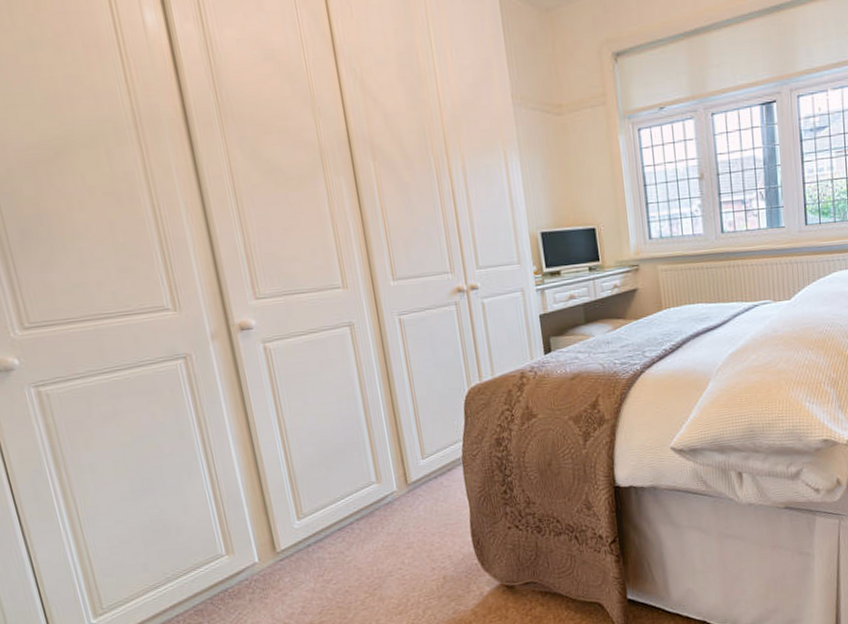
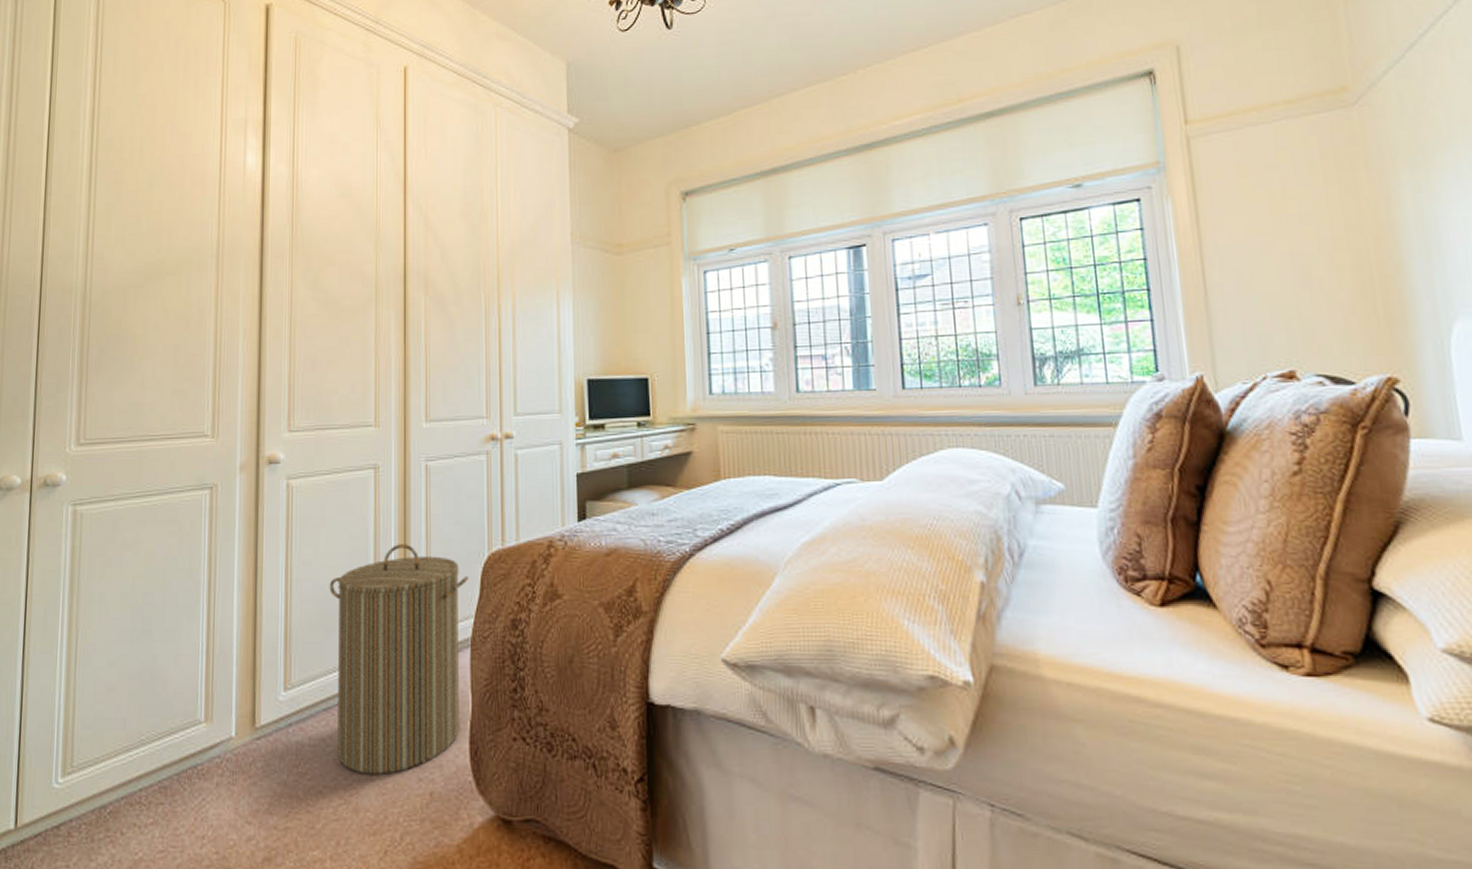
laundry hamper: none [323,388,462,573] -> present [329,544,469,774]

